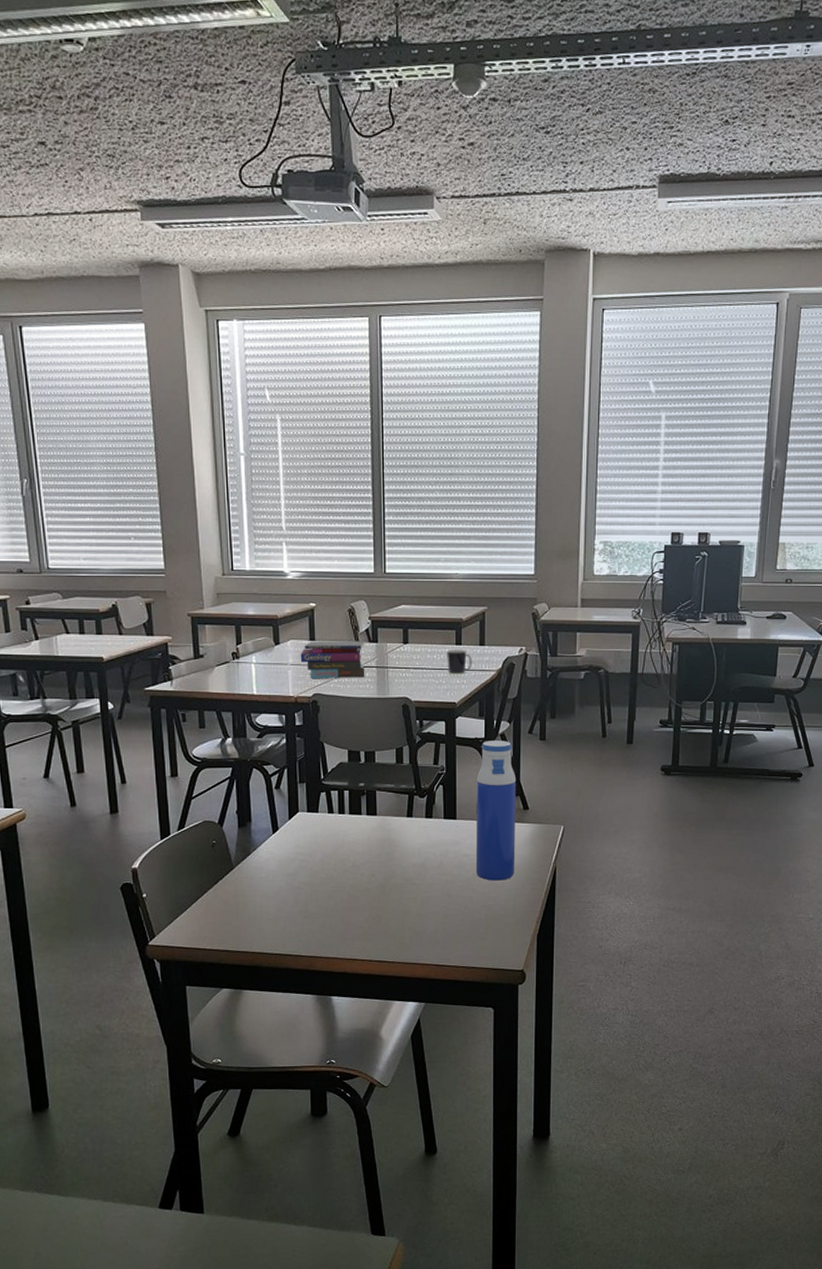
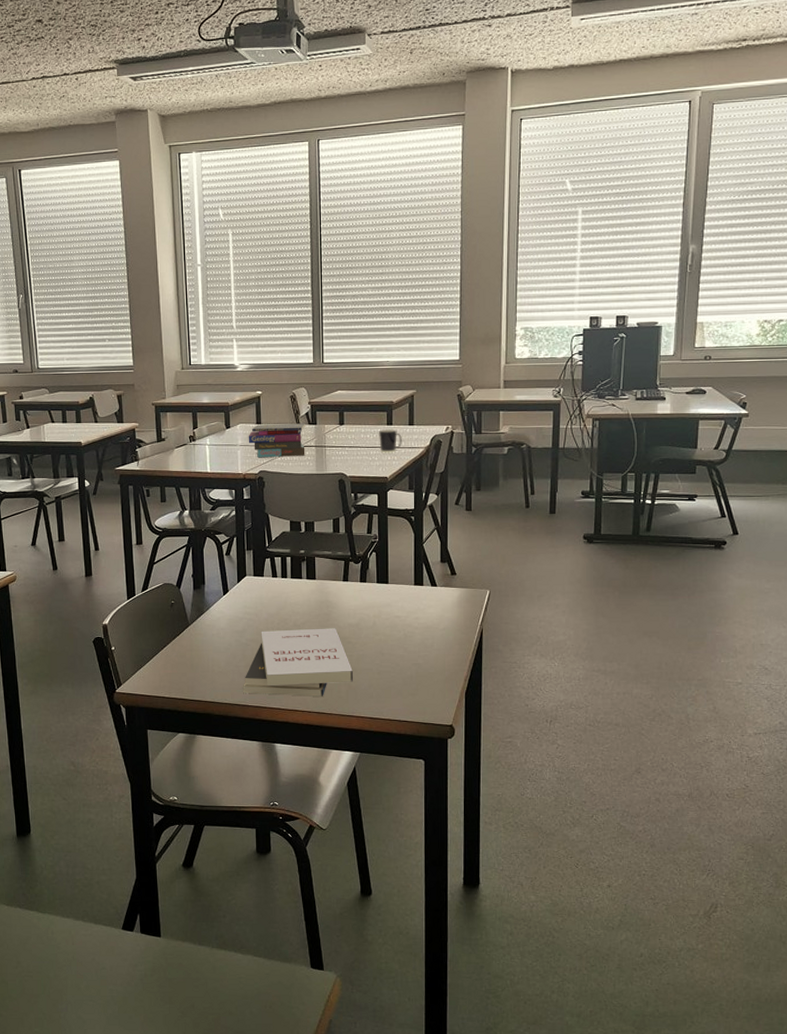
books: none [295,868,417,944] -> present [243,628,353,696]
water bottle: present [475,741,517,881] -> none [406,511,445,641]

